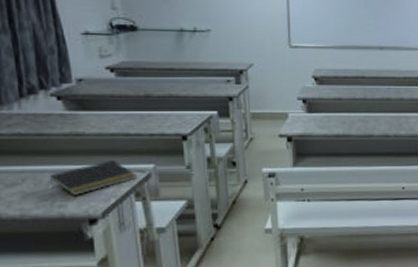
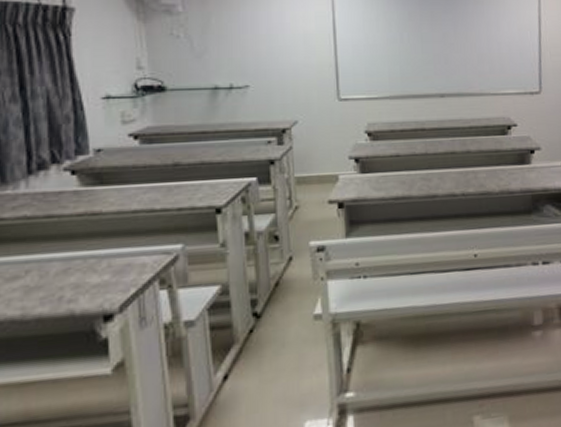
notepad: present [49,160,136,195] -> none [58,242,161,287]

